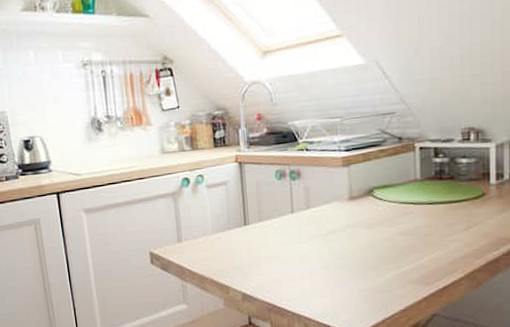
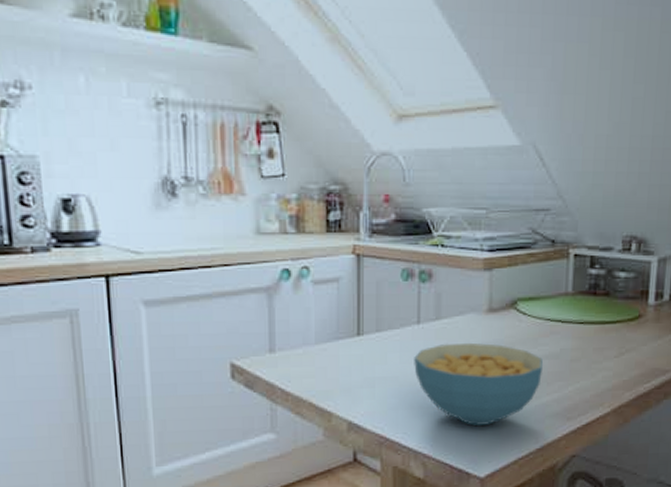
cereal bowl: none [291,225,401,293] -> present [414,342,544,426]

